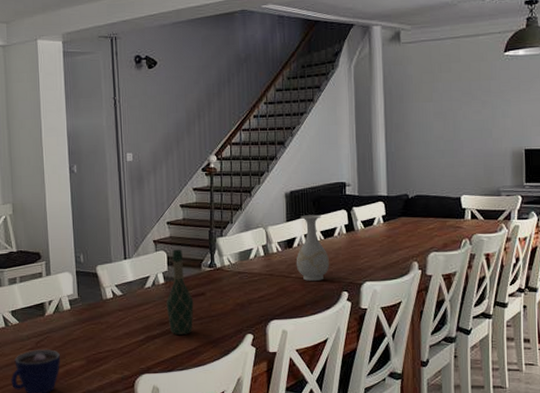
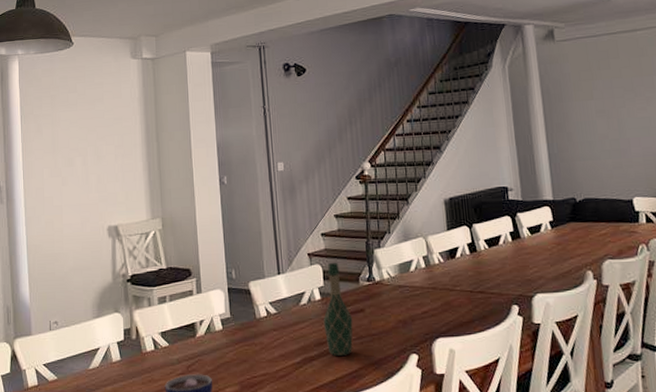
vase: present [296,215,330,281] -> none [459,222,497,294]

